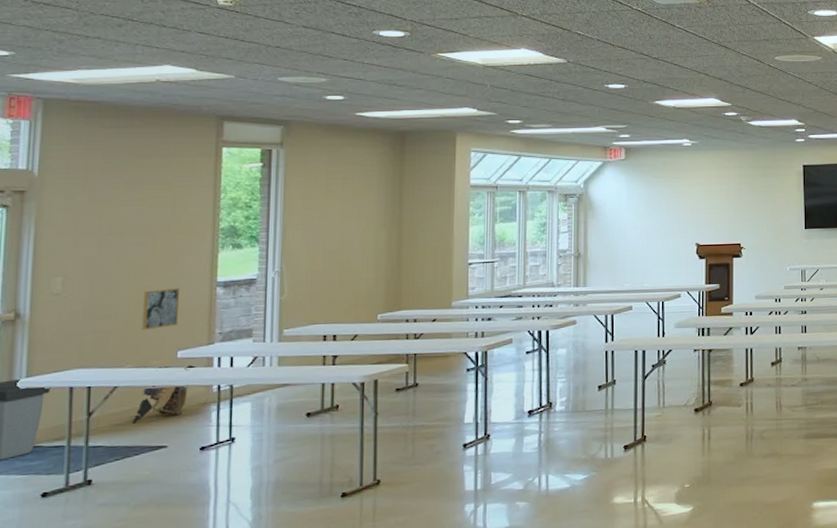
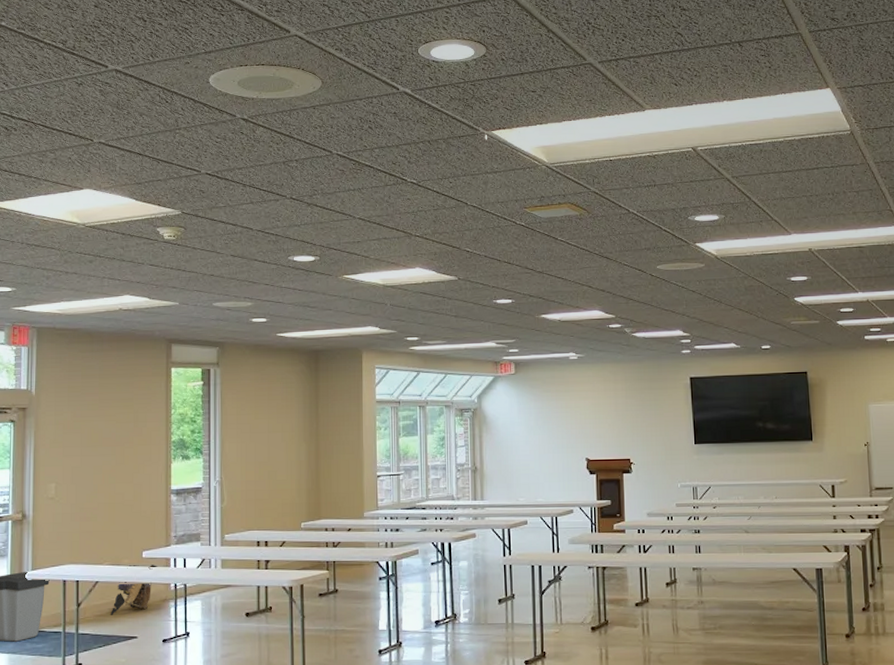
wall art: present [142,288,180,330] -> none [115,495,143,531]

